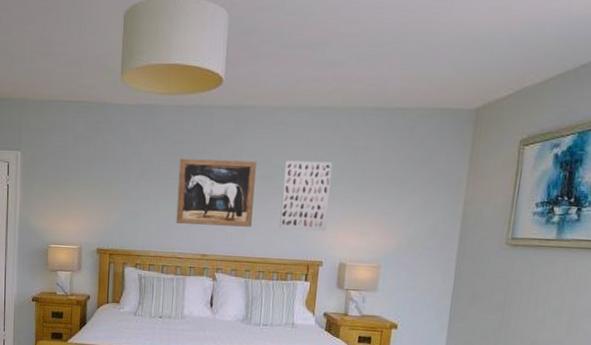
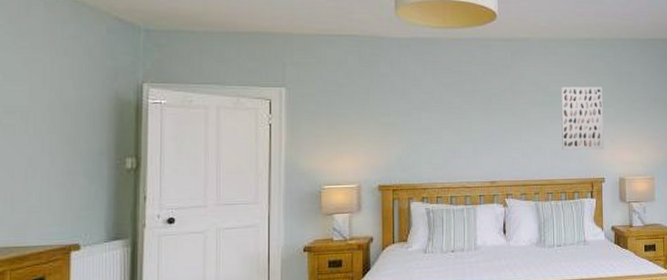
wall art: present [176,158,257,227] -> none [461,89,536,152]

